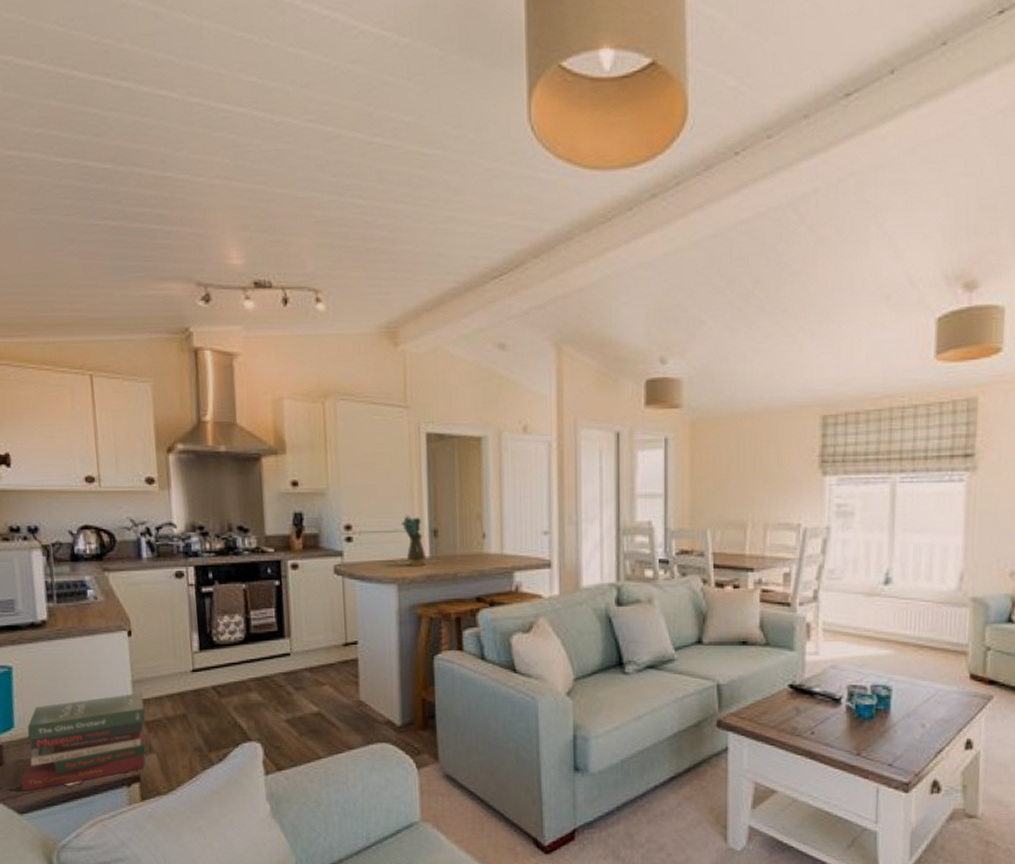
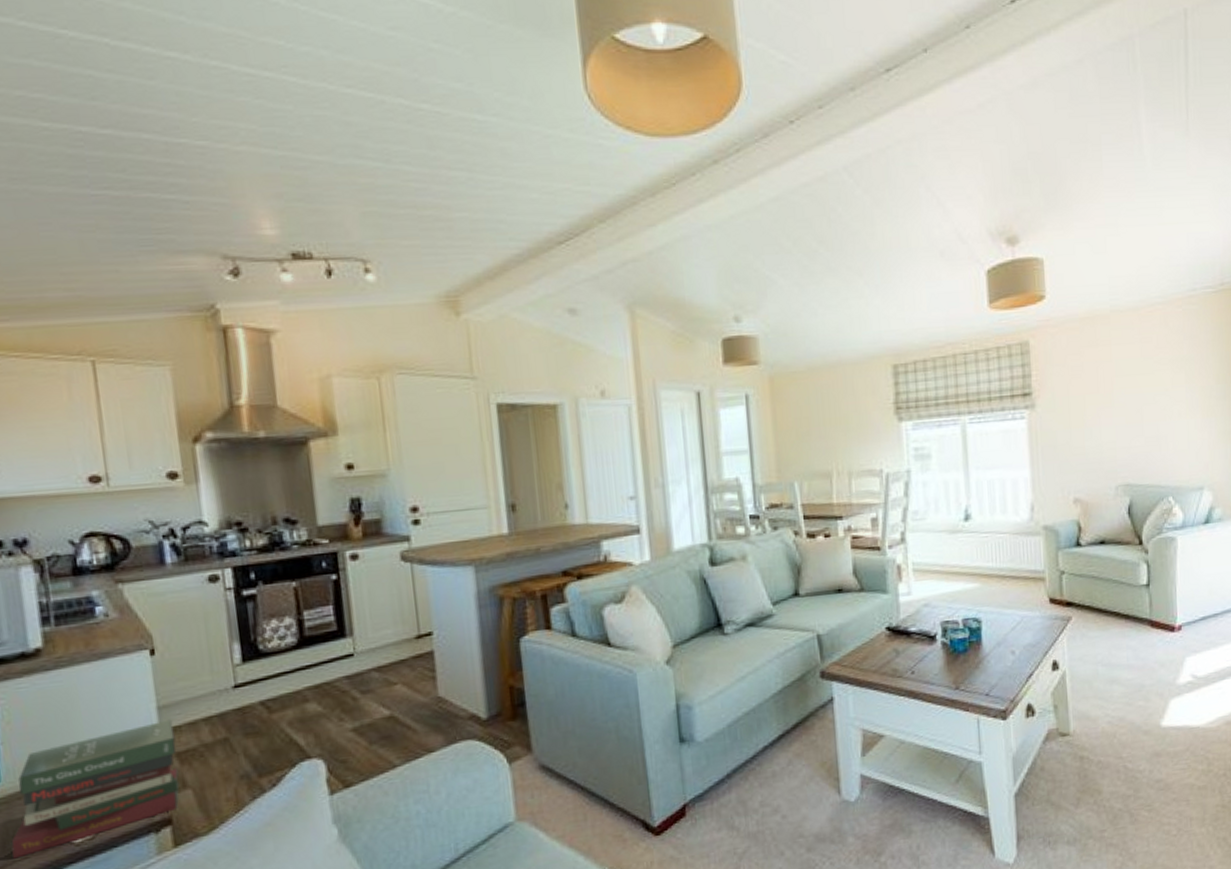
vase: present [400,514,427,567] -> none [474,490,505,546]

